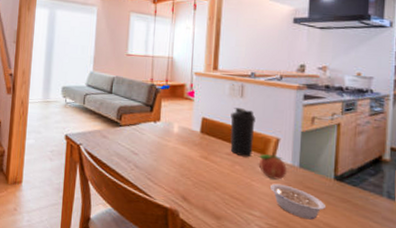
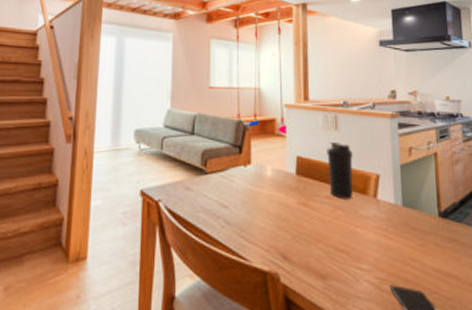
fruit: present [259,153,287,180] -> none [360,192,391,223]
legume: present [269,183,325,220] -> none [375,228,434,267]

